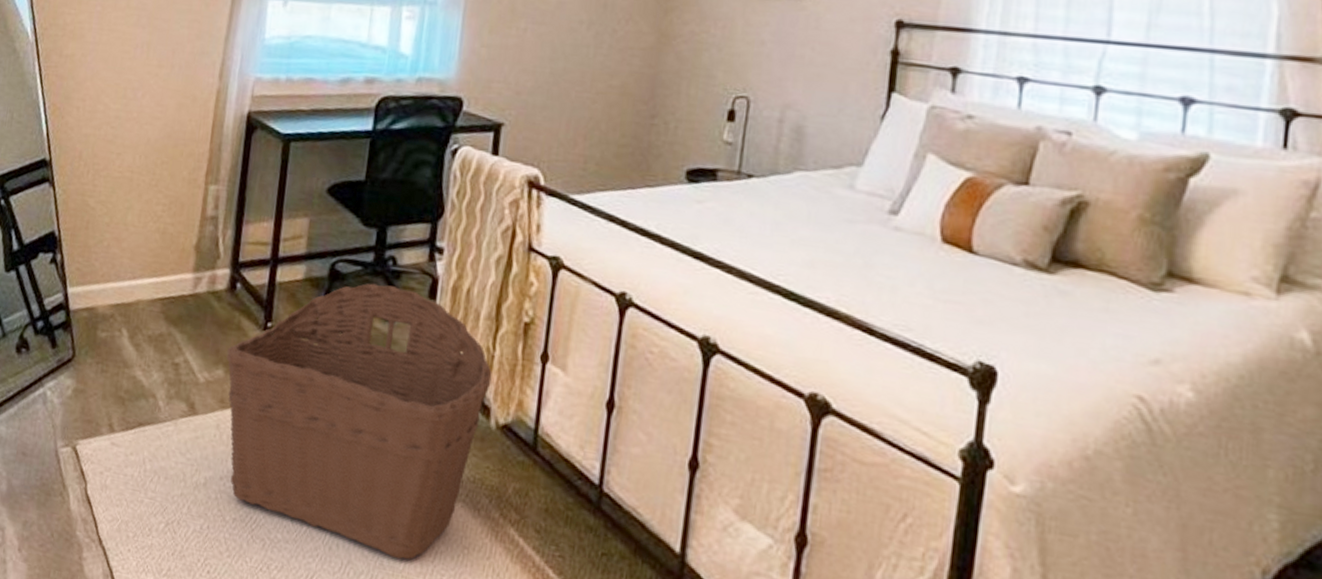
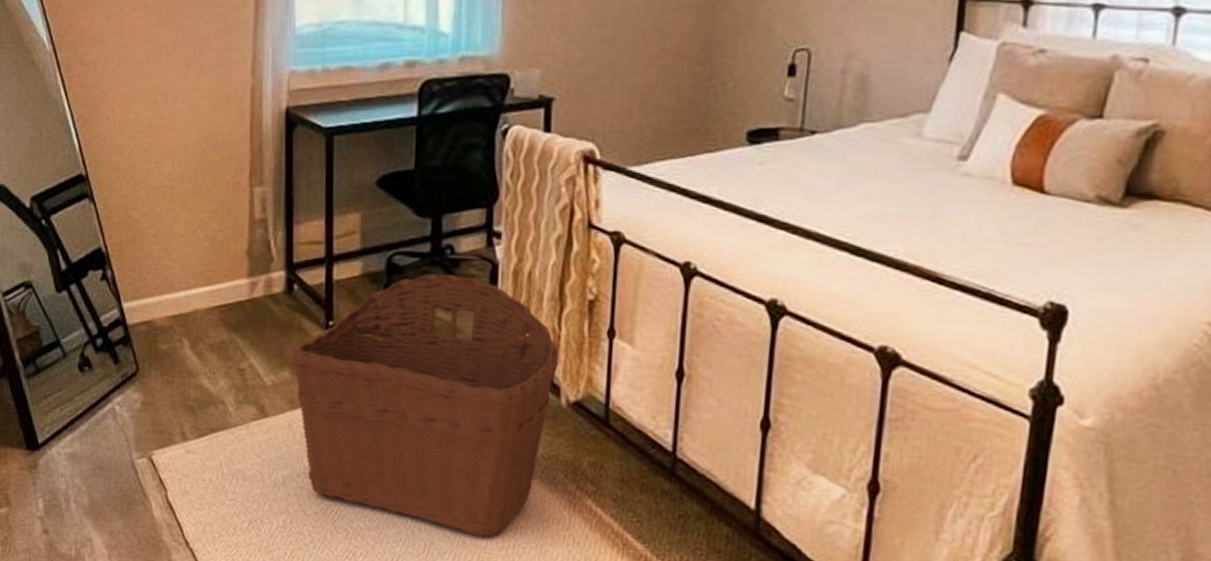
mug: none [465,92,498,125] -> present [513,67,547,101]

